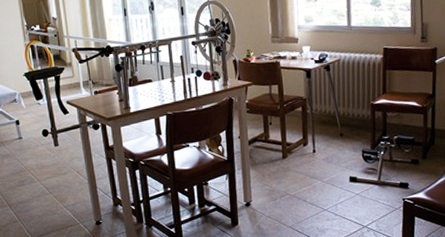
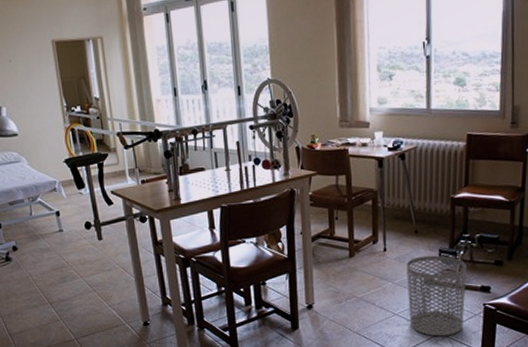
waste bin: none [333,155,387,230] -> present [406,255,467,337]

